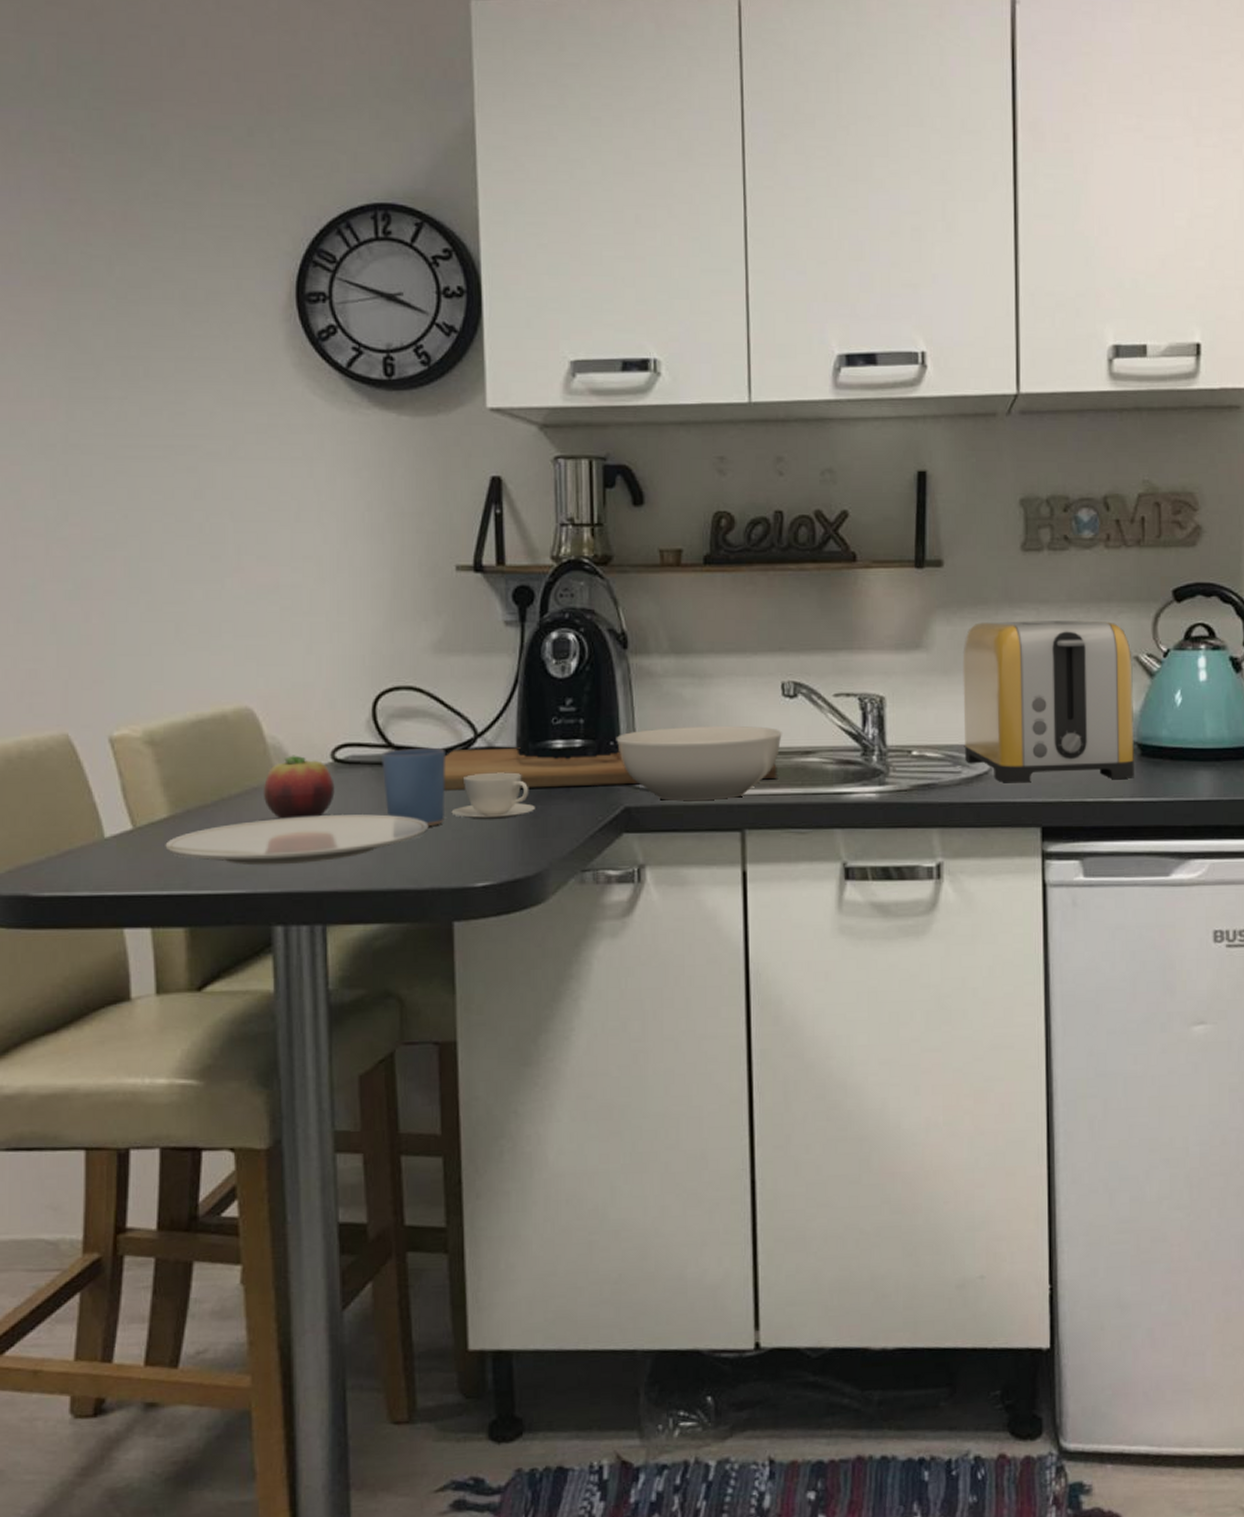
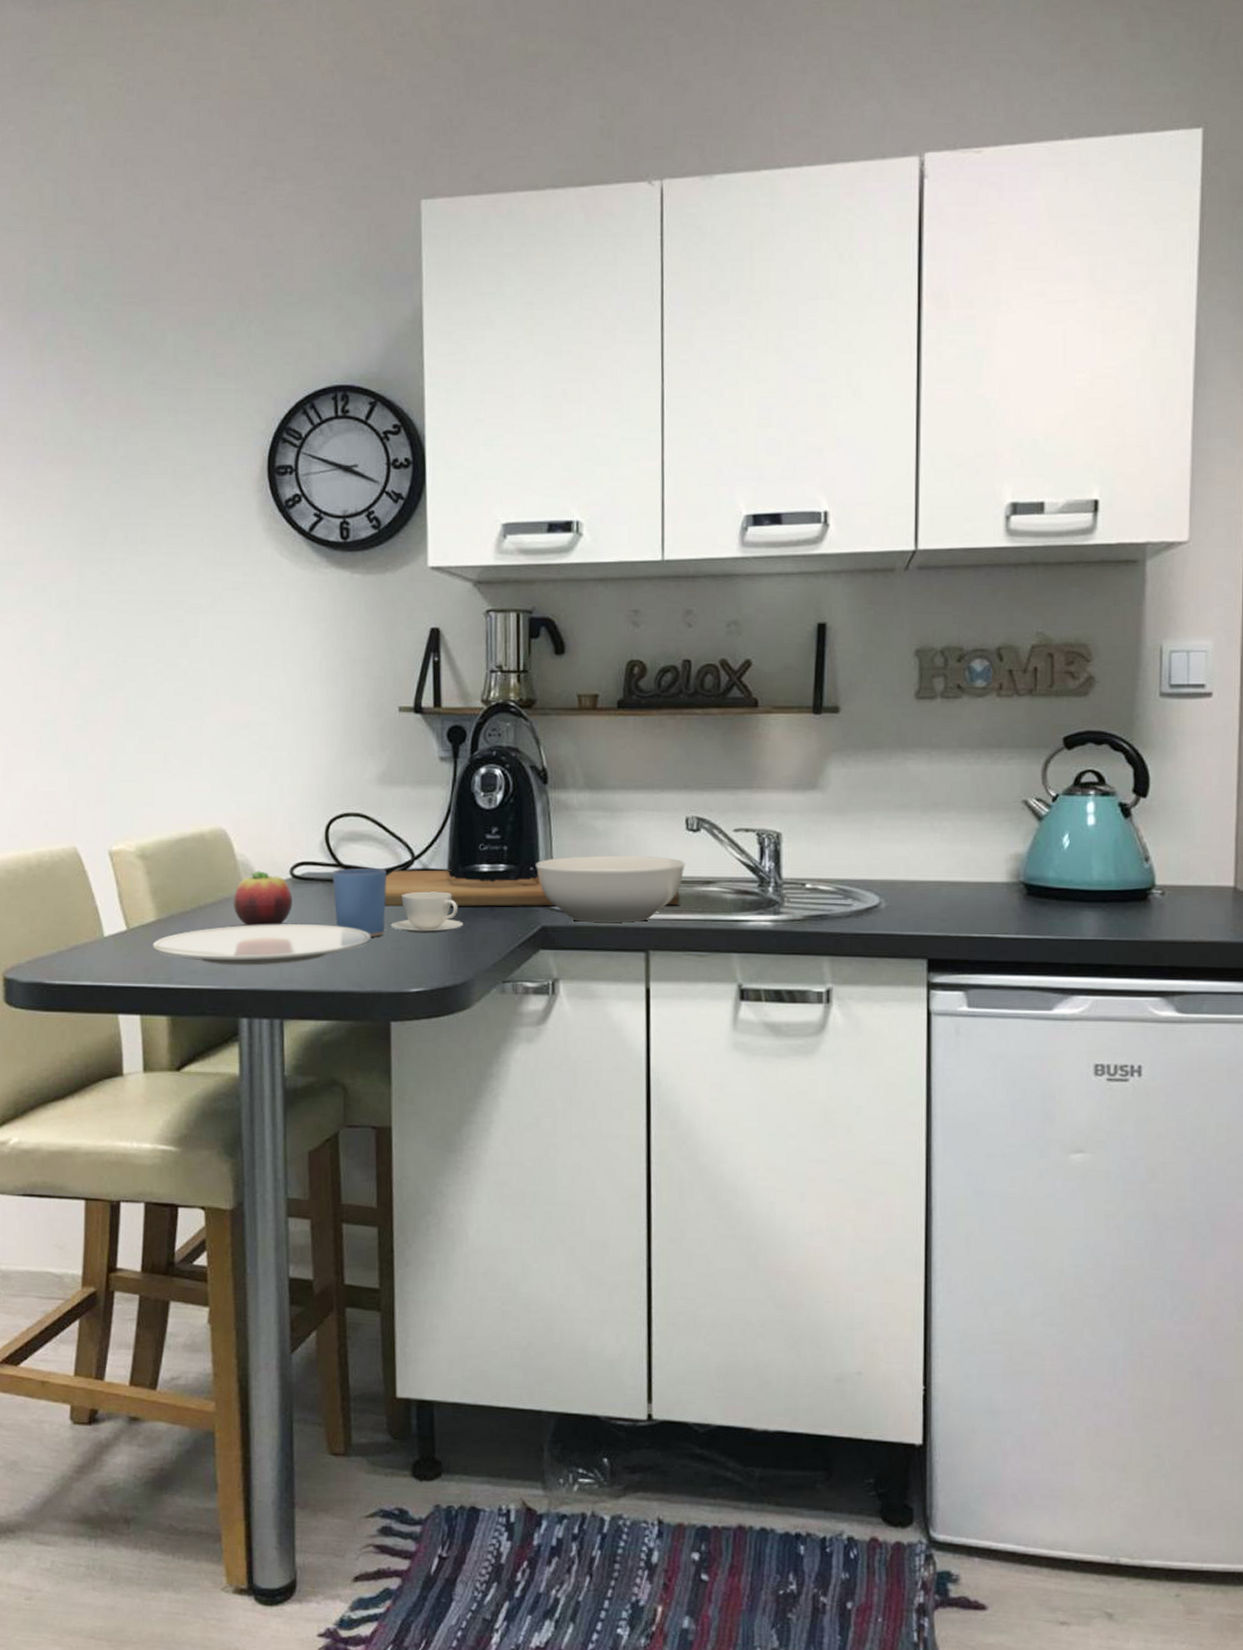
toaster: present [963,620,1134,783] -> none [855,764,1021,917]

